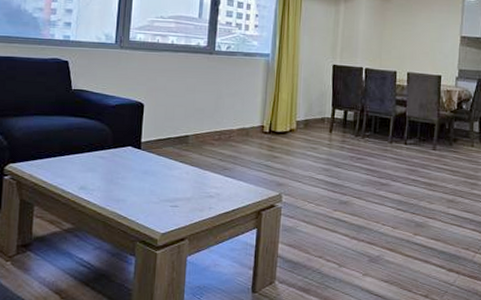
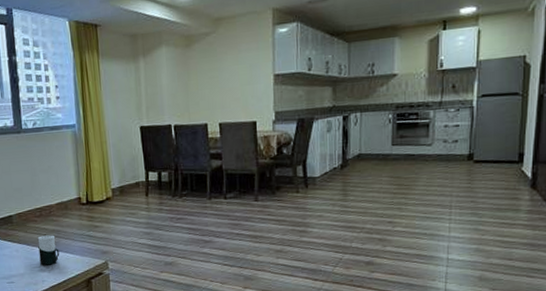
cup: none [210,160,233,192] -> present [38,235,60,266]

